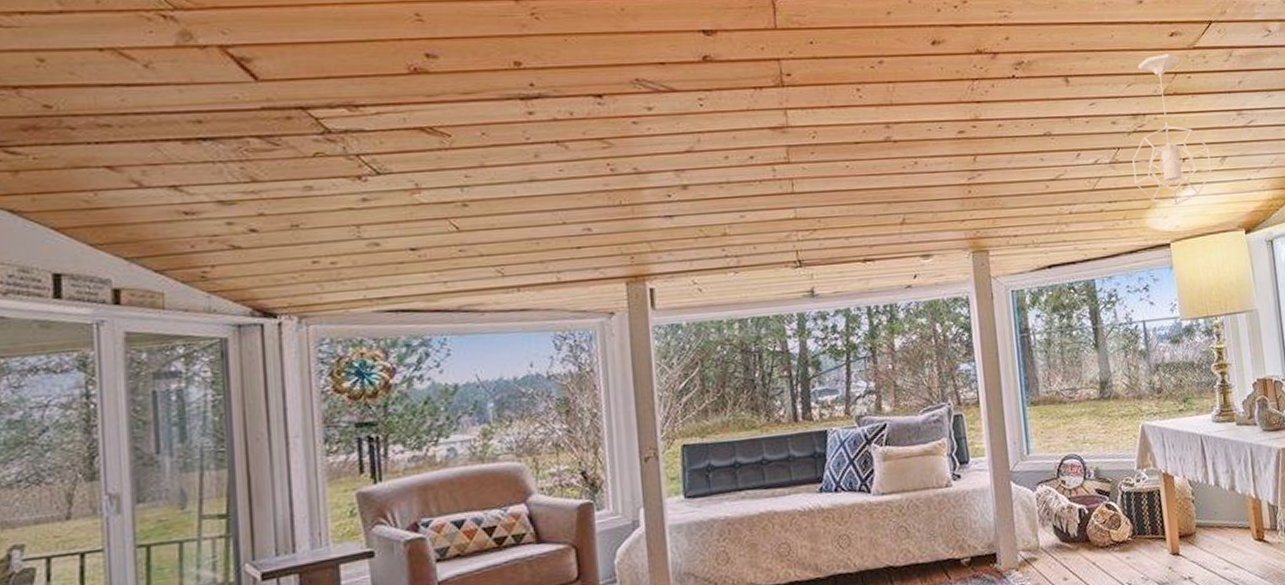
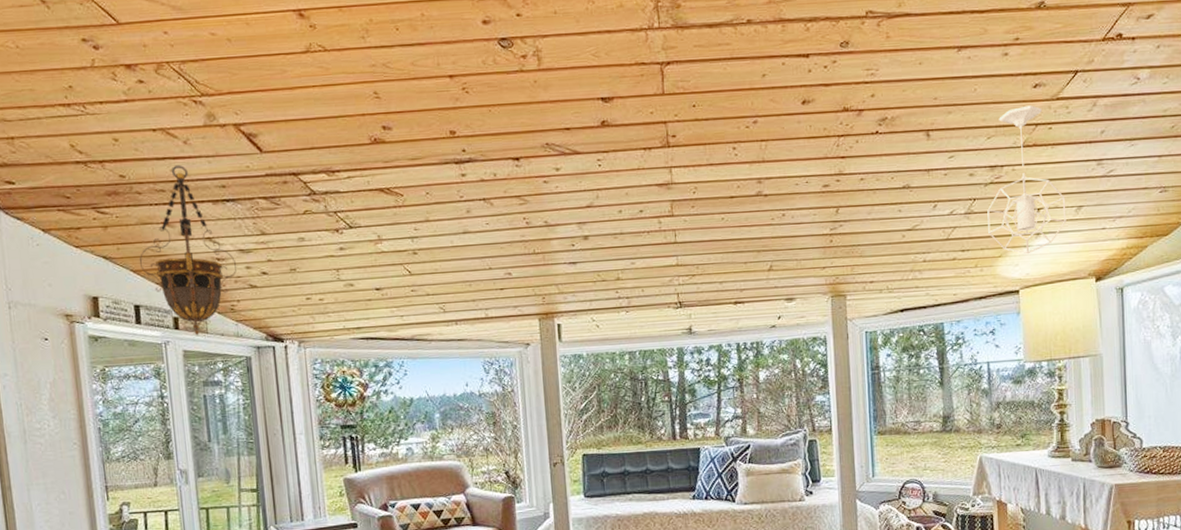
hanging lantern: none [66,93,214,312] -> present [140,164,237,336]

